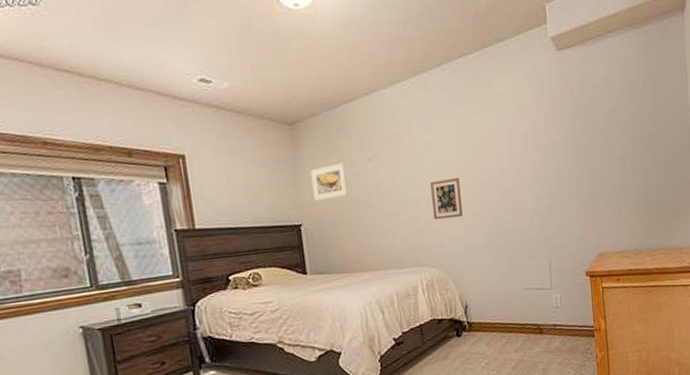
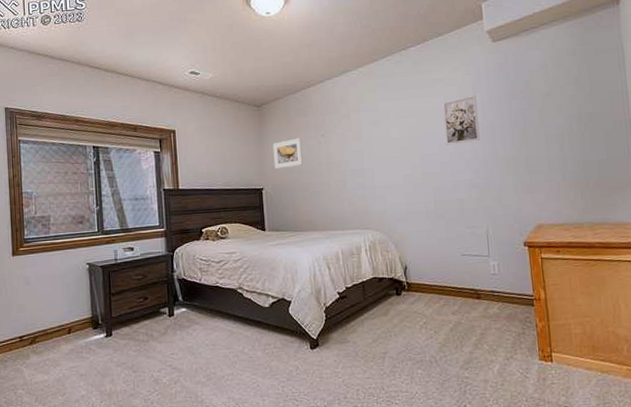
picture frame: present [429,177,463,220] -> none [374,151,404,188]
wall art: none [503,111,543,169] -> present [442,95,480,145]

